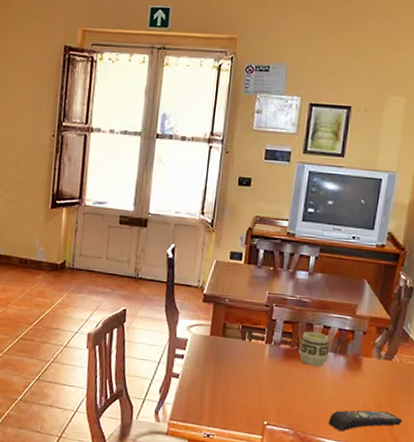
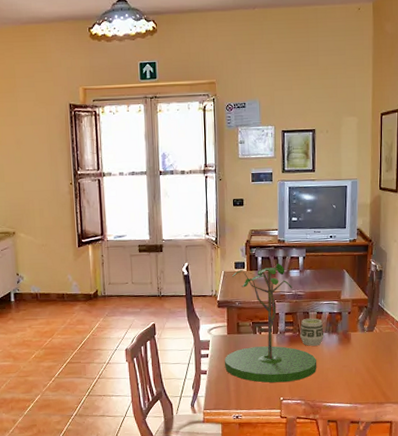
plant: none [202,259,316,405] -> present [225,263,317,383]
remote control: present [328,410,403,432] -> none [331,373,387,395]

